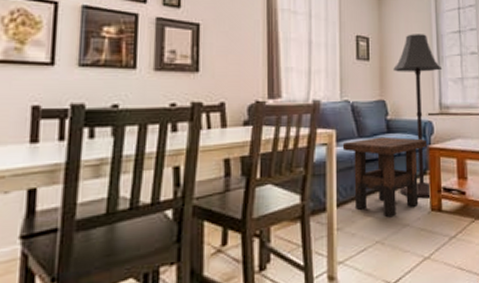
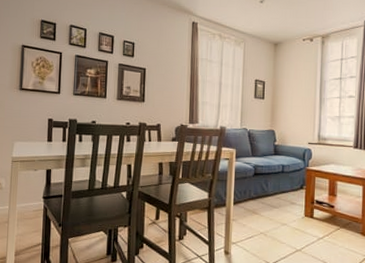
side table: present [342,136,427,218] -> none [240,157,305,217]
floor lamp: present [393,34,443,198] -> none [281,79,323,206]

